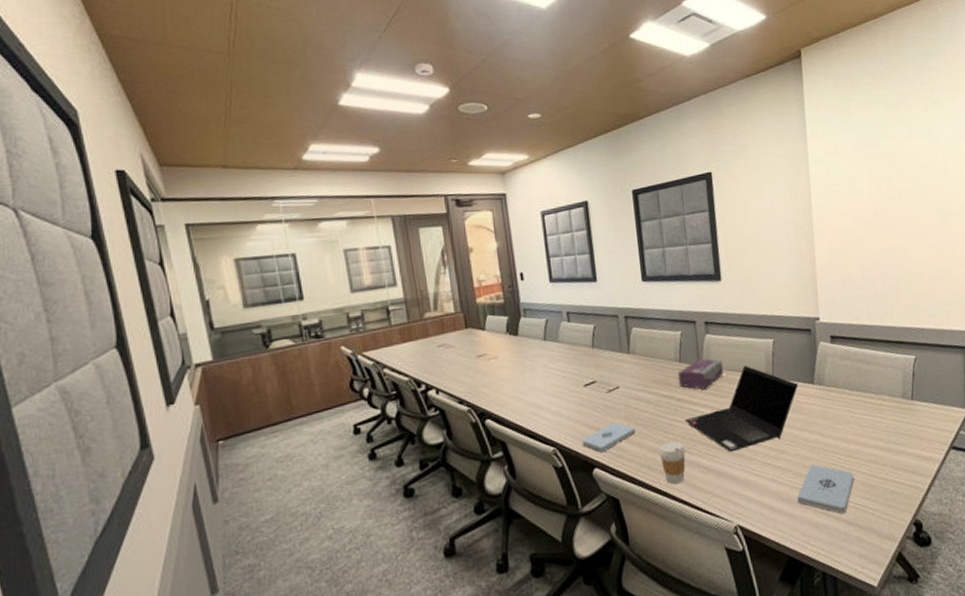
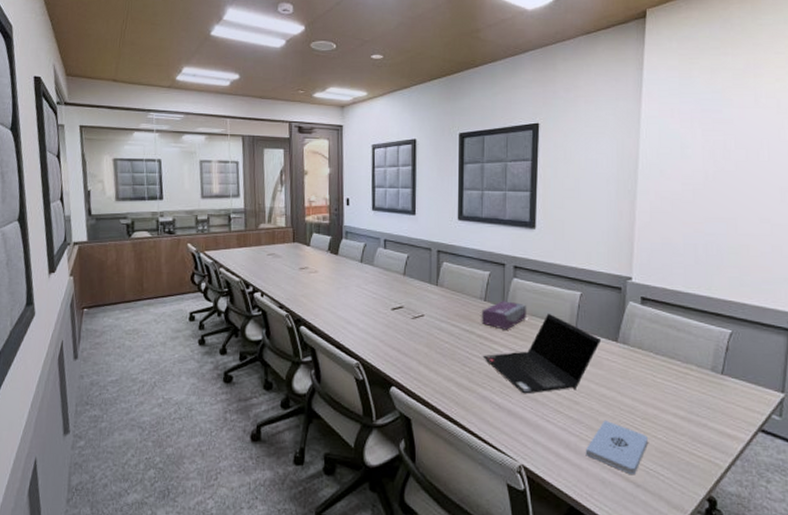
notepad: present [581,422,636,453] -> none [383,347,434,373]
coffee cup: present [658,441,686,484] -> none [454,374,479,414]

